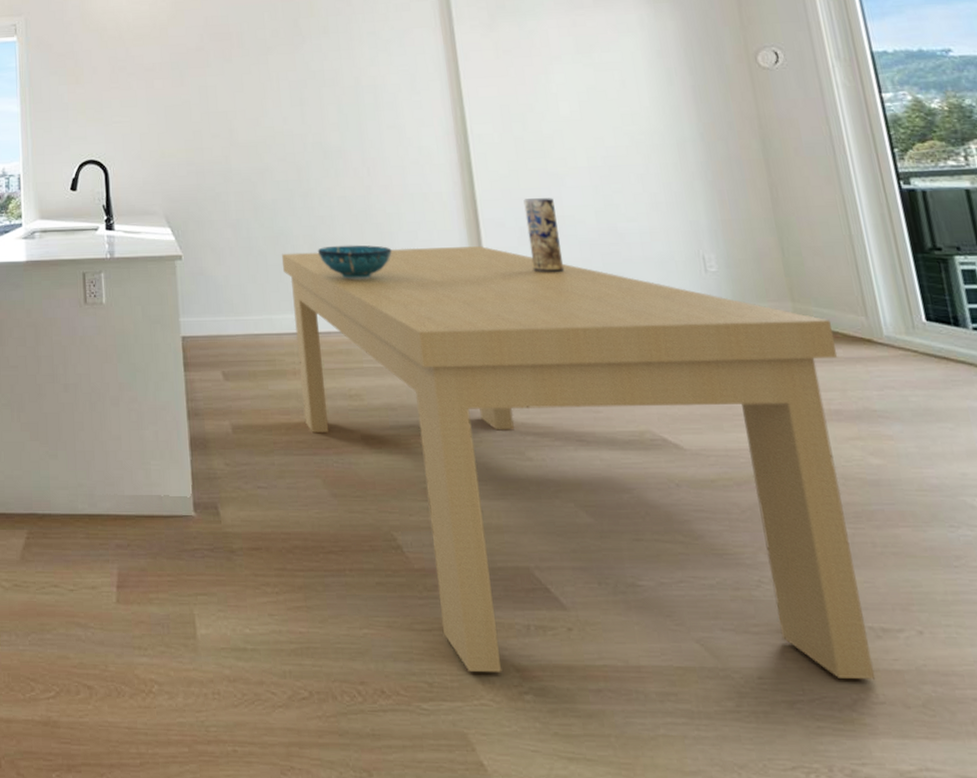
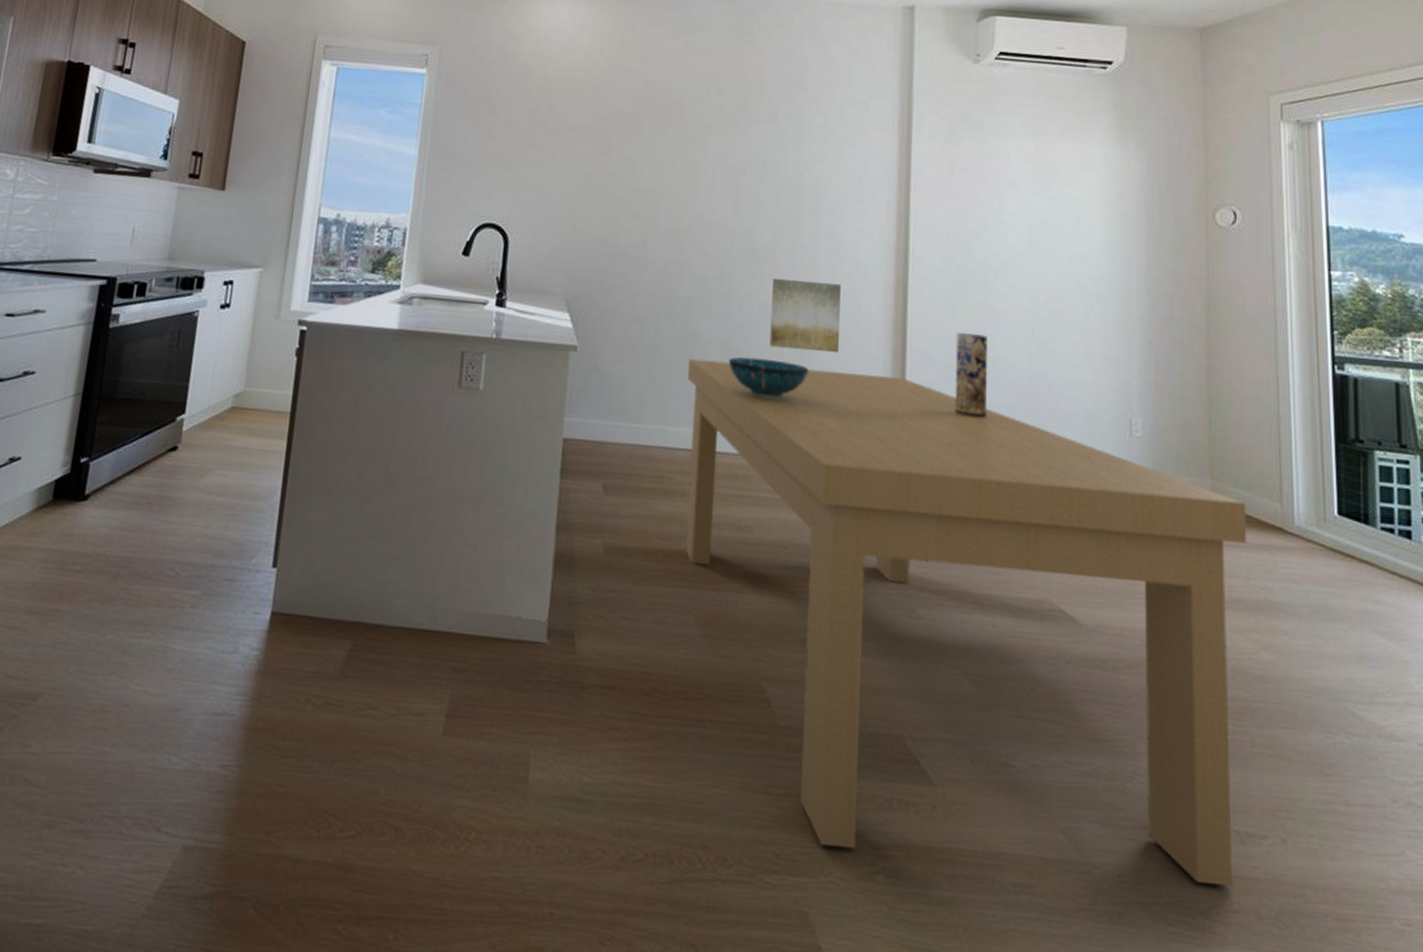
wall art: none [346,170,417,234] -> present [769,278,841,353]

